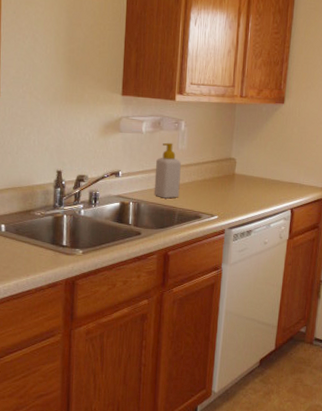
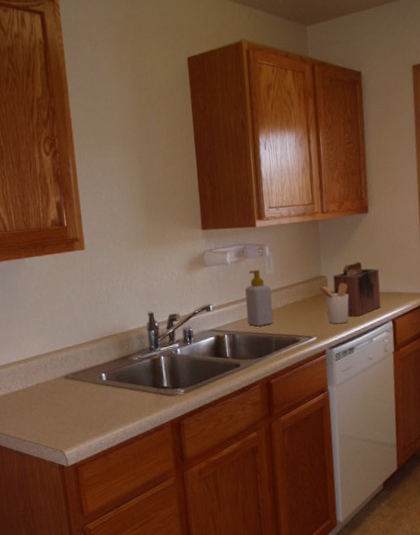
utensil holder: none [225,167,255,207] -> present [316,282,349,324]
toaster: none [241,149,286,202] -> present [333,261,381,317]

